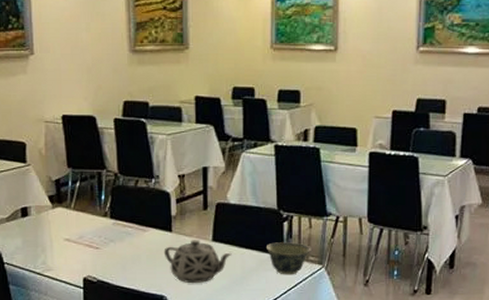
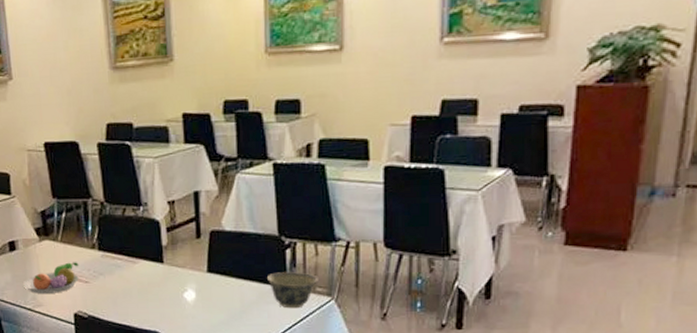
fruit bowl: none [33,229,91,258] -> present [22,262,79,294]
teapot: present [163,240,232,284] -> none [155,271,229,319]

